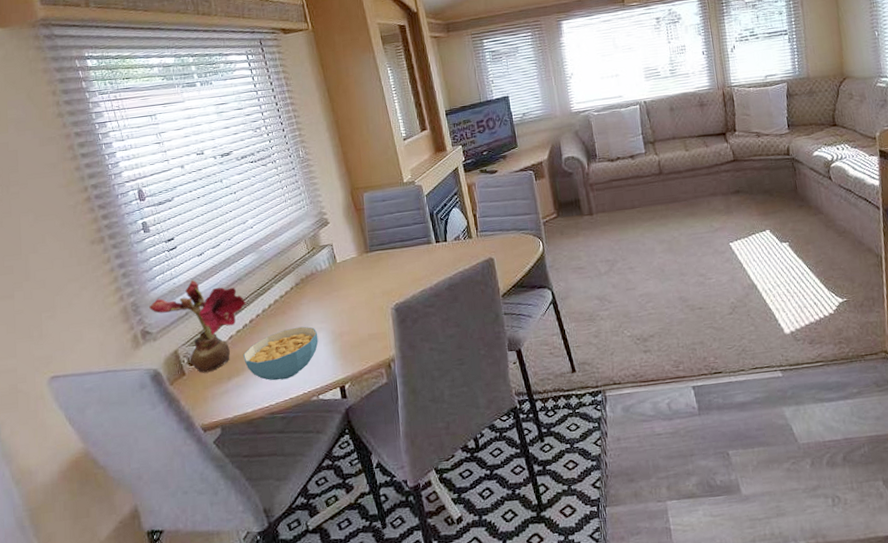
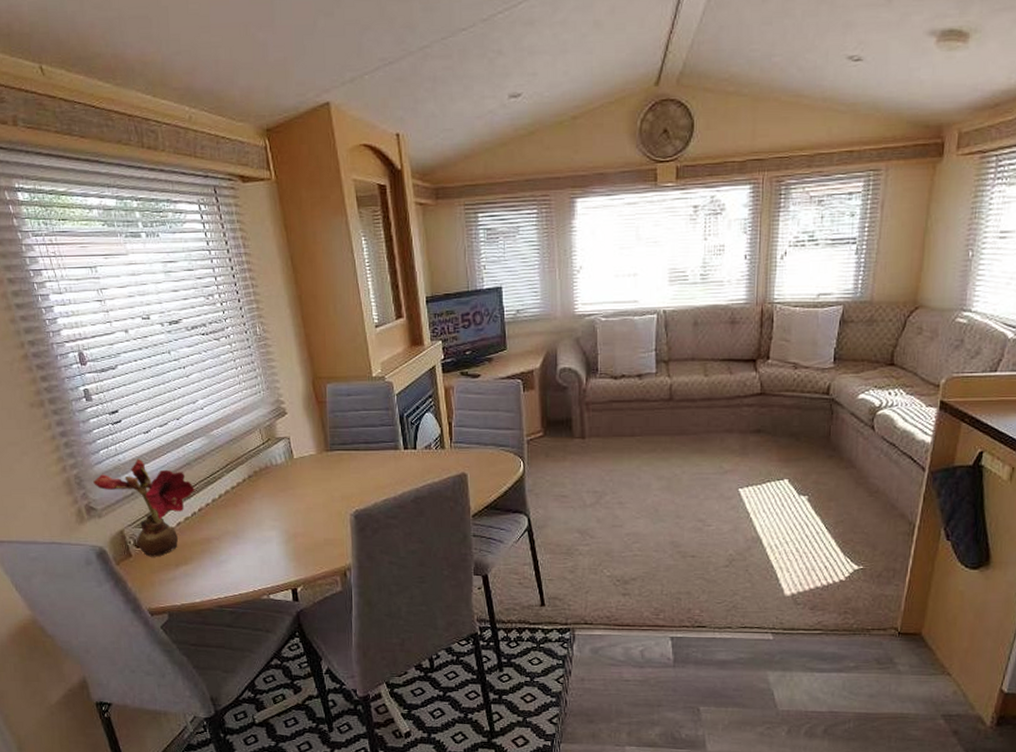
cereal bowl: present [243,326,319,381] -> none [192,522,271,574]

